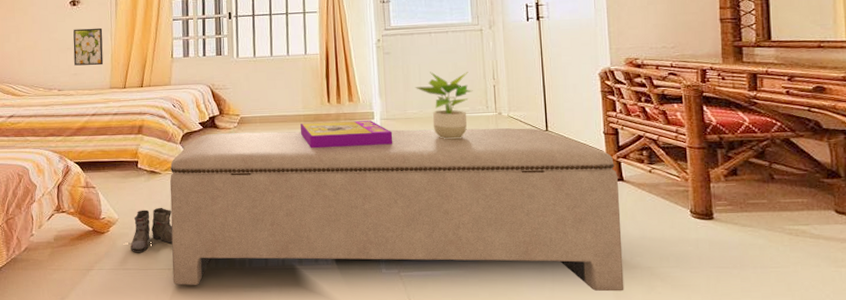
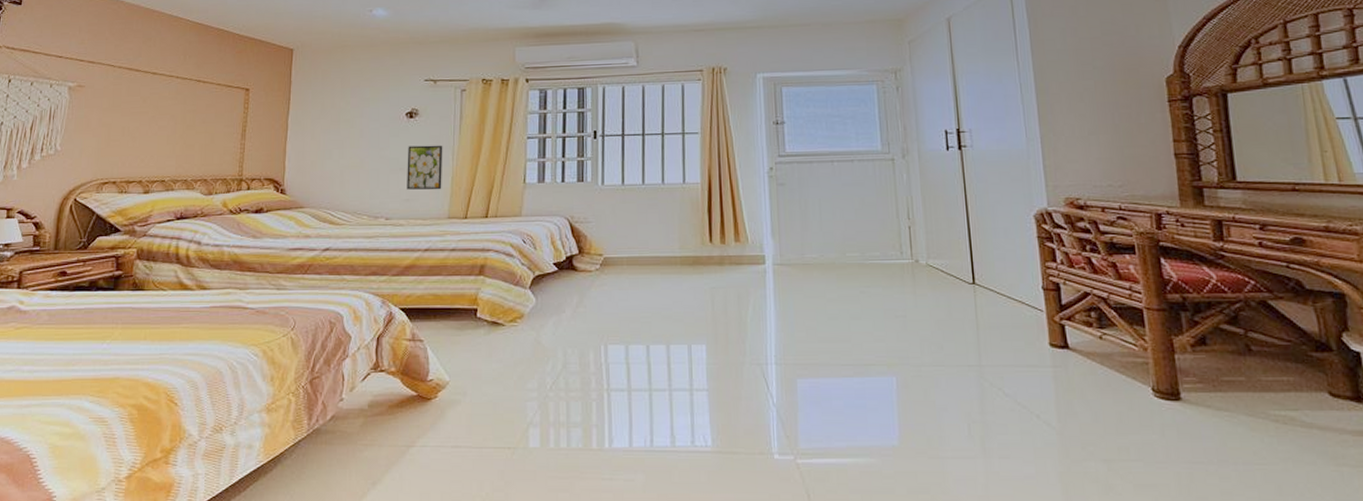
boots: present [128,207,173,253] -> none [460,367,516,426]
bench: present [170,127,624,292] -> none [513,276,1076,491]
decorative box: present [301,121,393,149] -> none [676,266,788,299]
potted plant: present [414,71,473,140] -> none [814,208,884,292]

